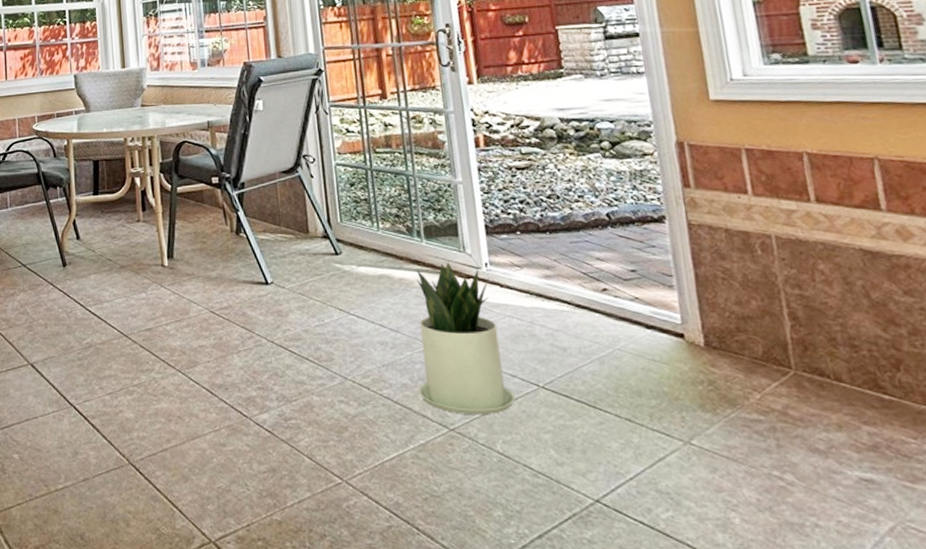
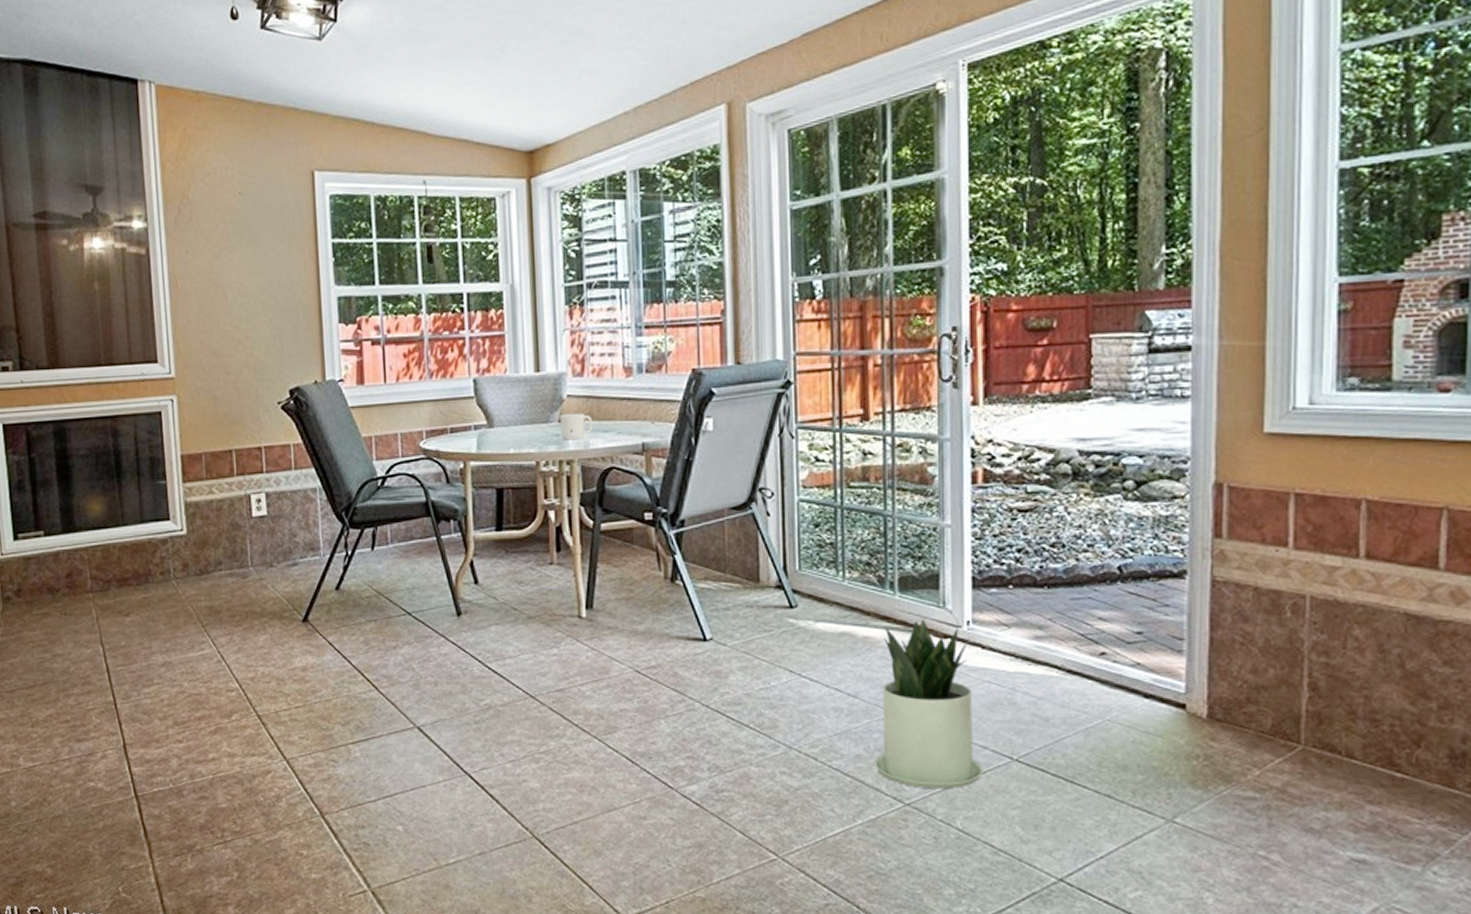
mug: none [141,98,168,121] -> present [559,412,593,441]

